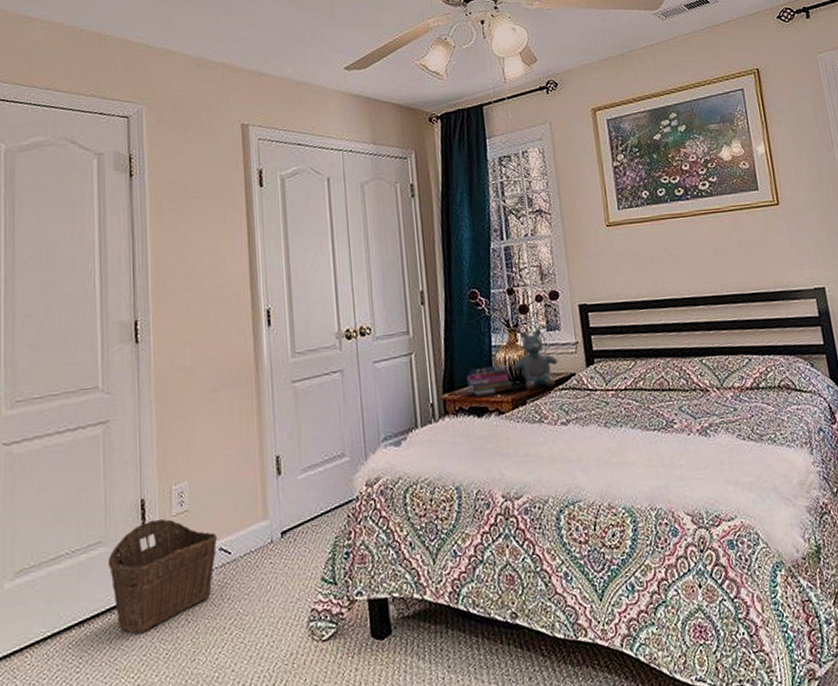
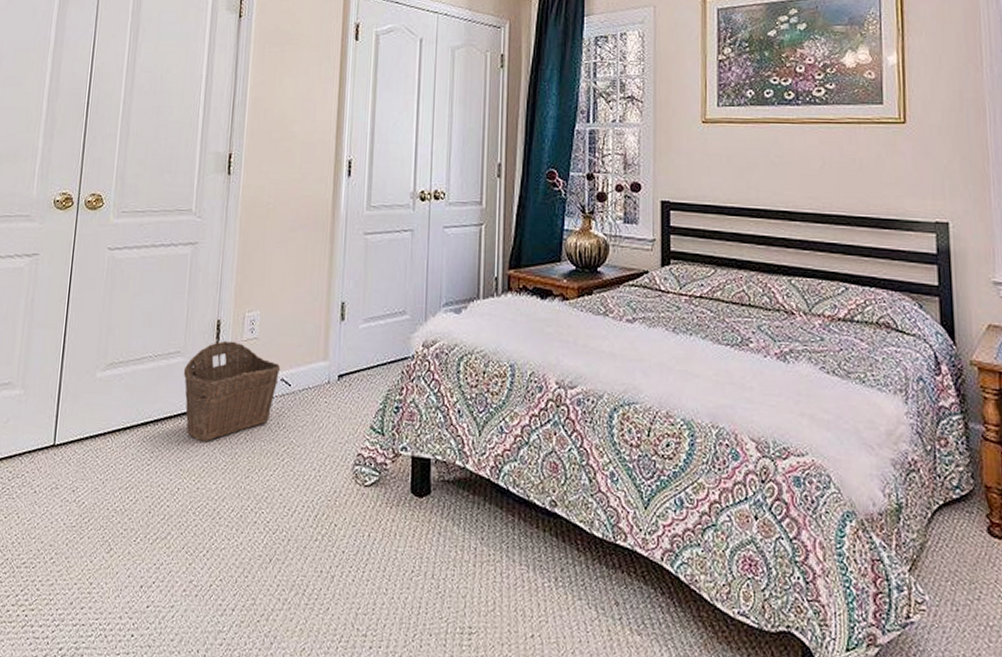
books: present [467,364,514,398] -> none [534,249,581,280]
stuffed animal: present [513,329,558,391] -> none [583,219,632,282]

